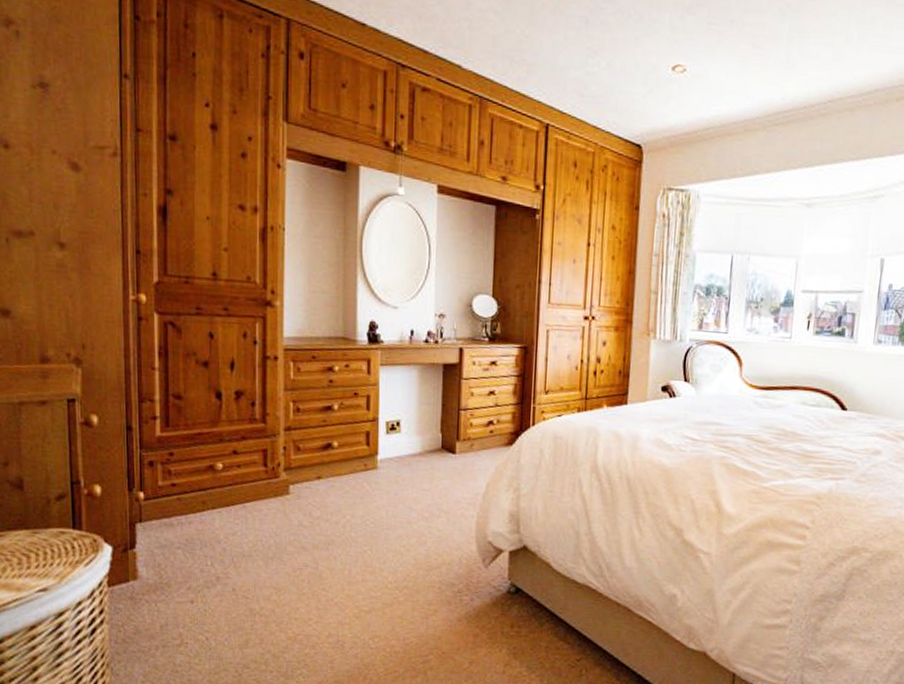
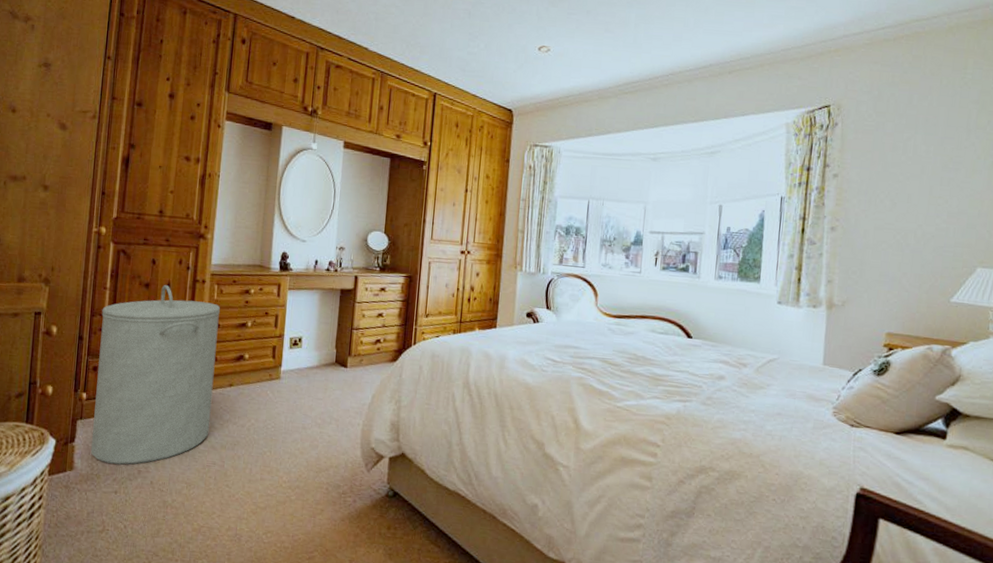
laundry hamper: none [152,362,300,571] -> present [90,284,221,465]

